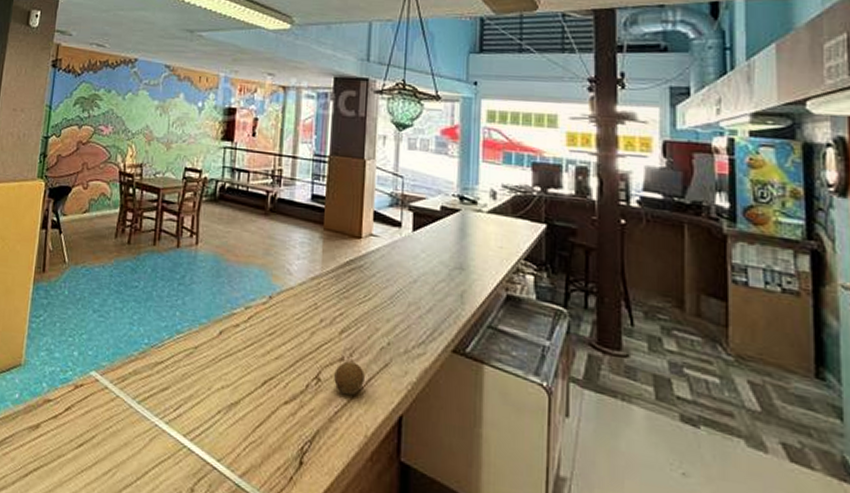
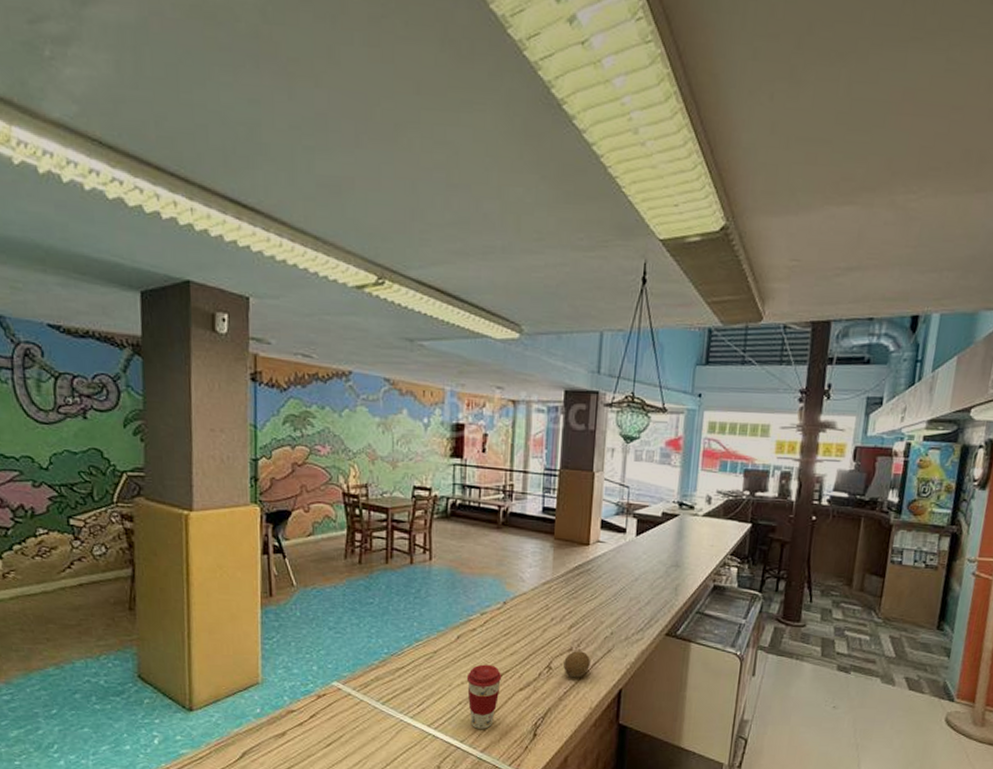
coffee cup: none [227,367,266,448] -> present [466,664,502,729]

